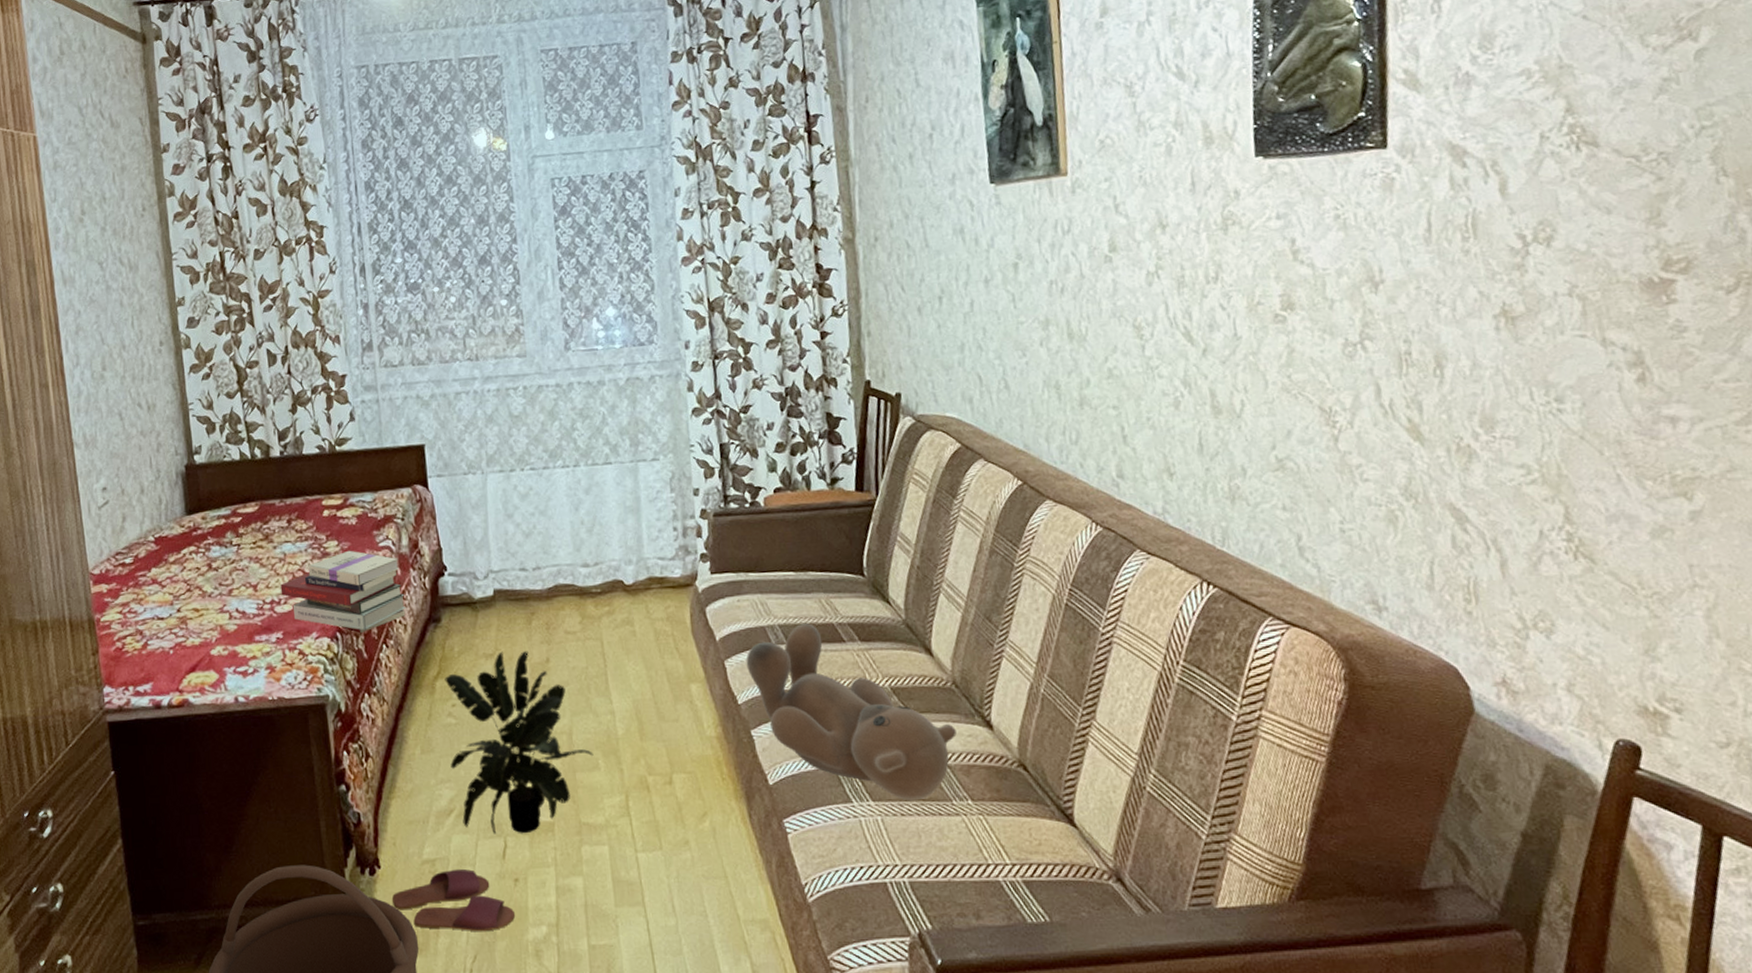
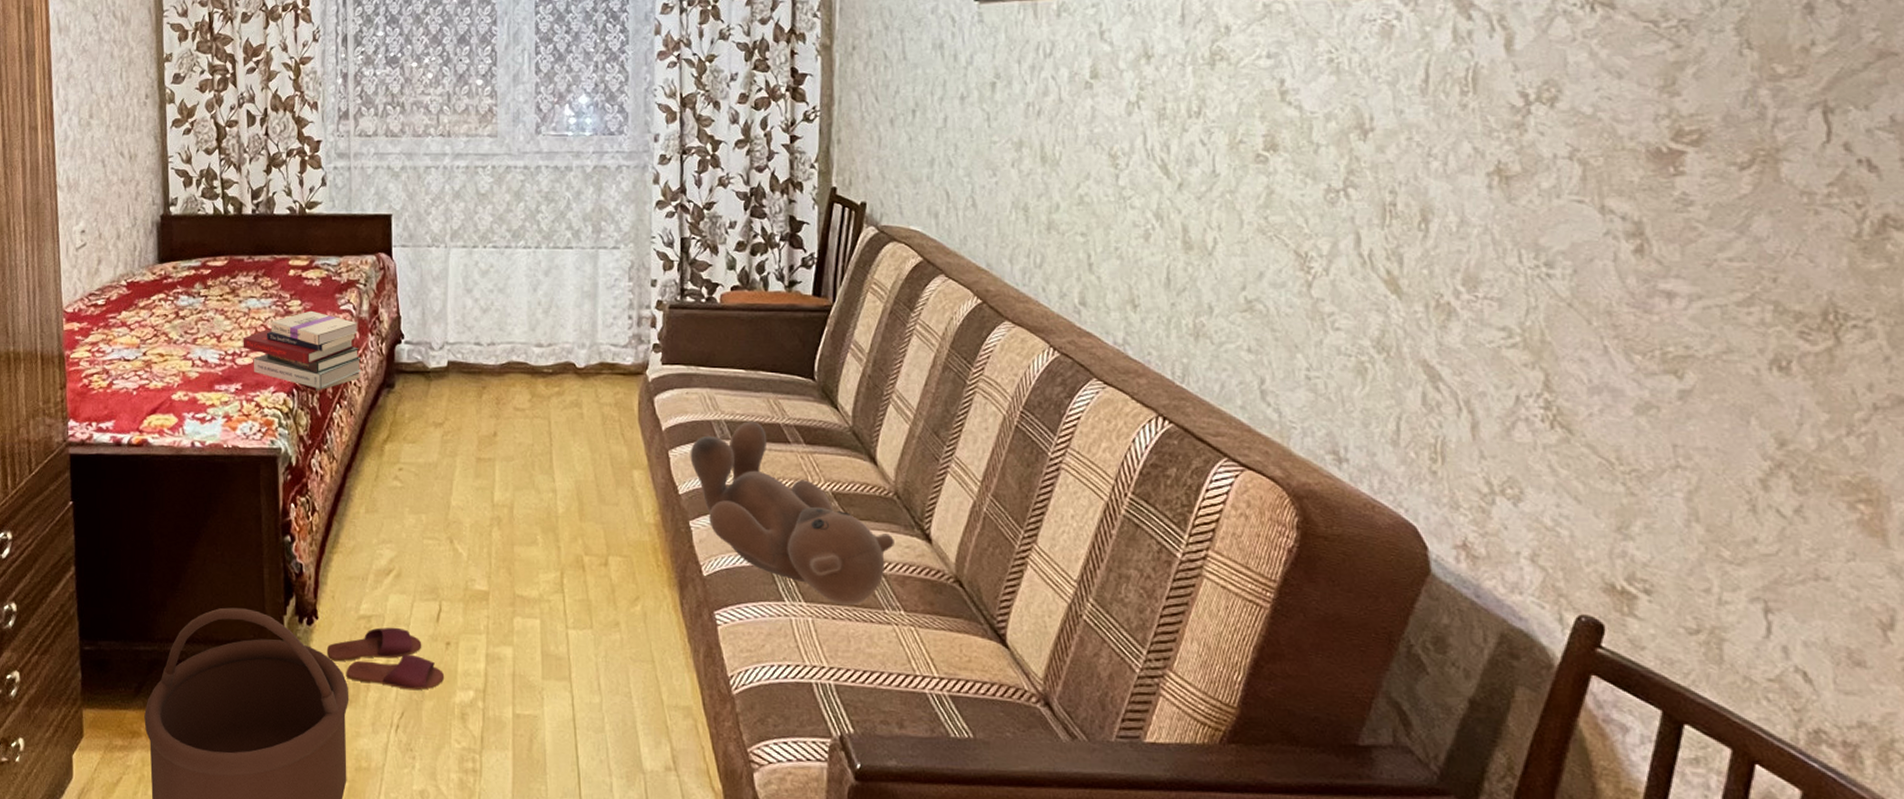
potted plant: present [444,651,594,834] -> none [393,421,533,600]

